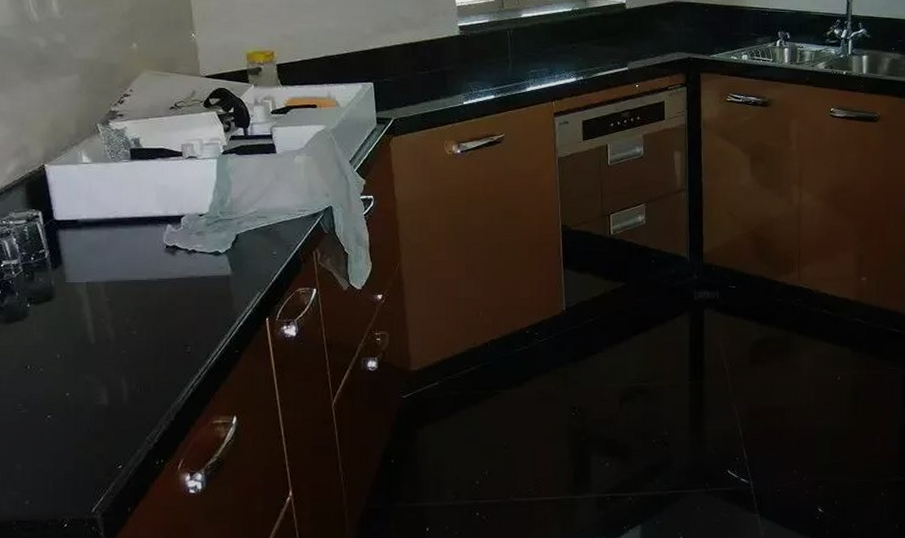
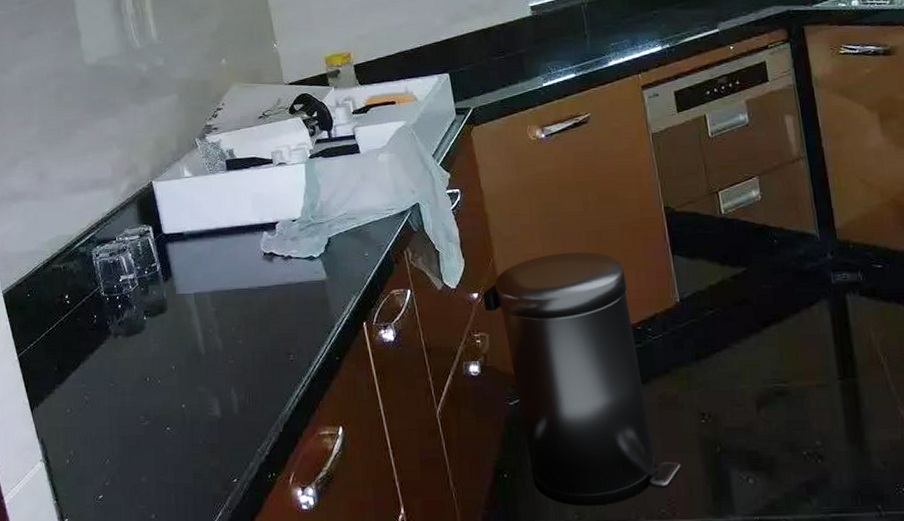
pedal bin: none [385,262,550,487] -> present [481,252,681,506]

